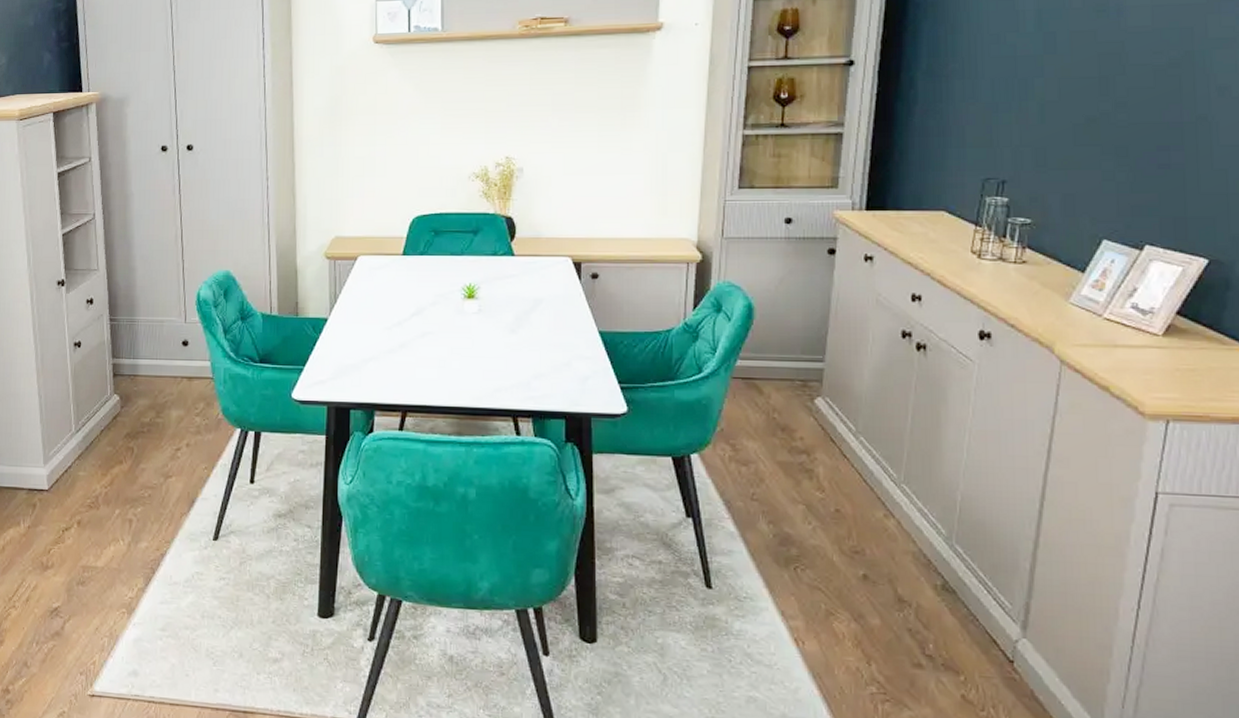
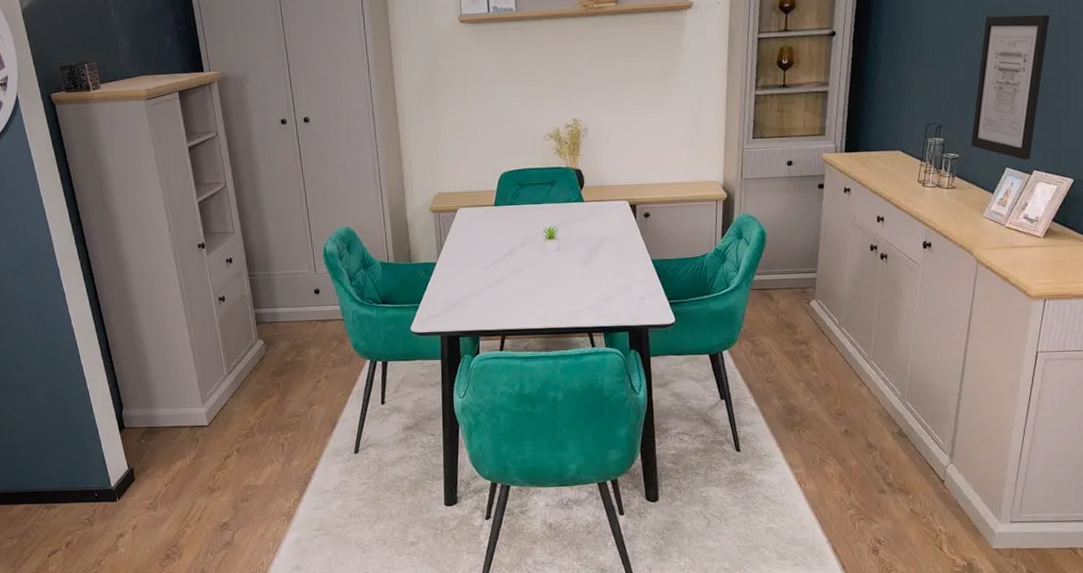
wall art: none [1048,43,1165,231] -> present [970,14,1049,160]

